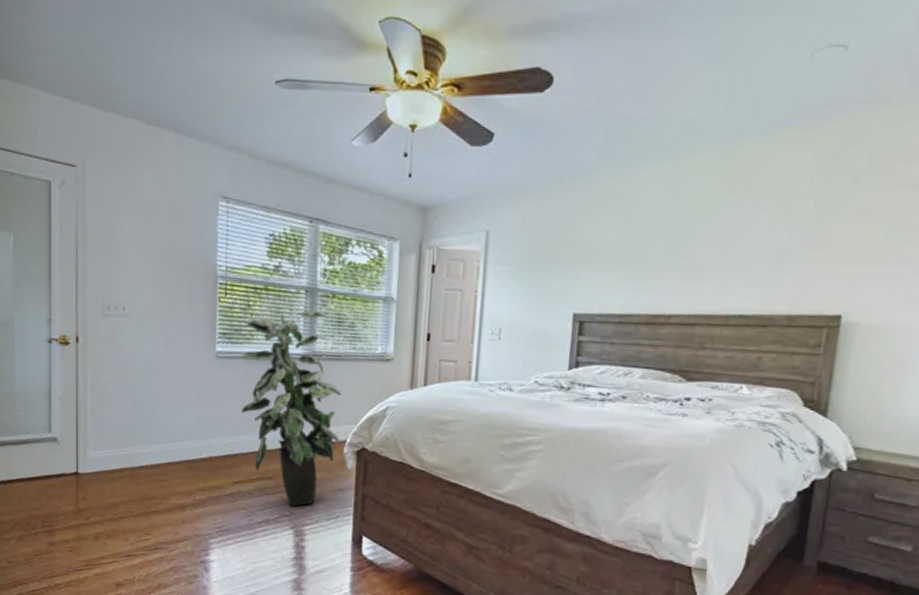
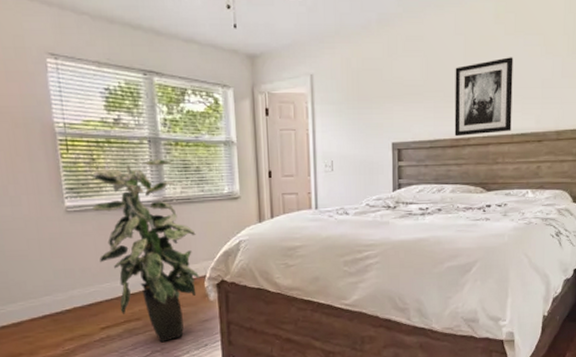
wall art: none [652,222,738,313] -> present [454,57,514,137]

